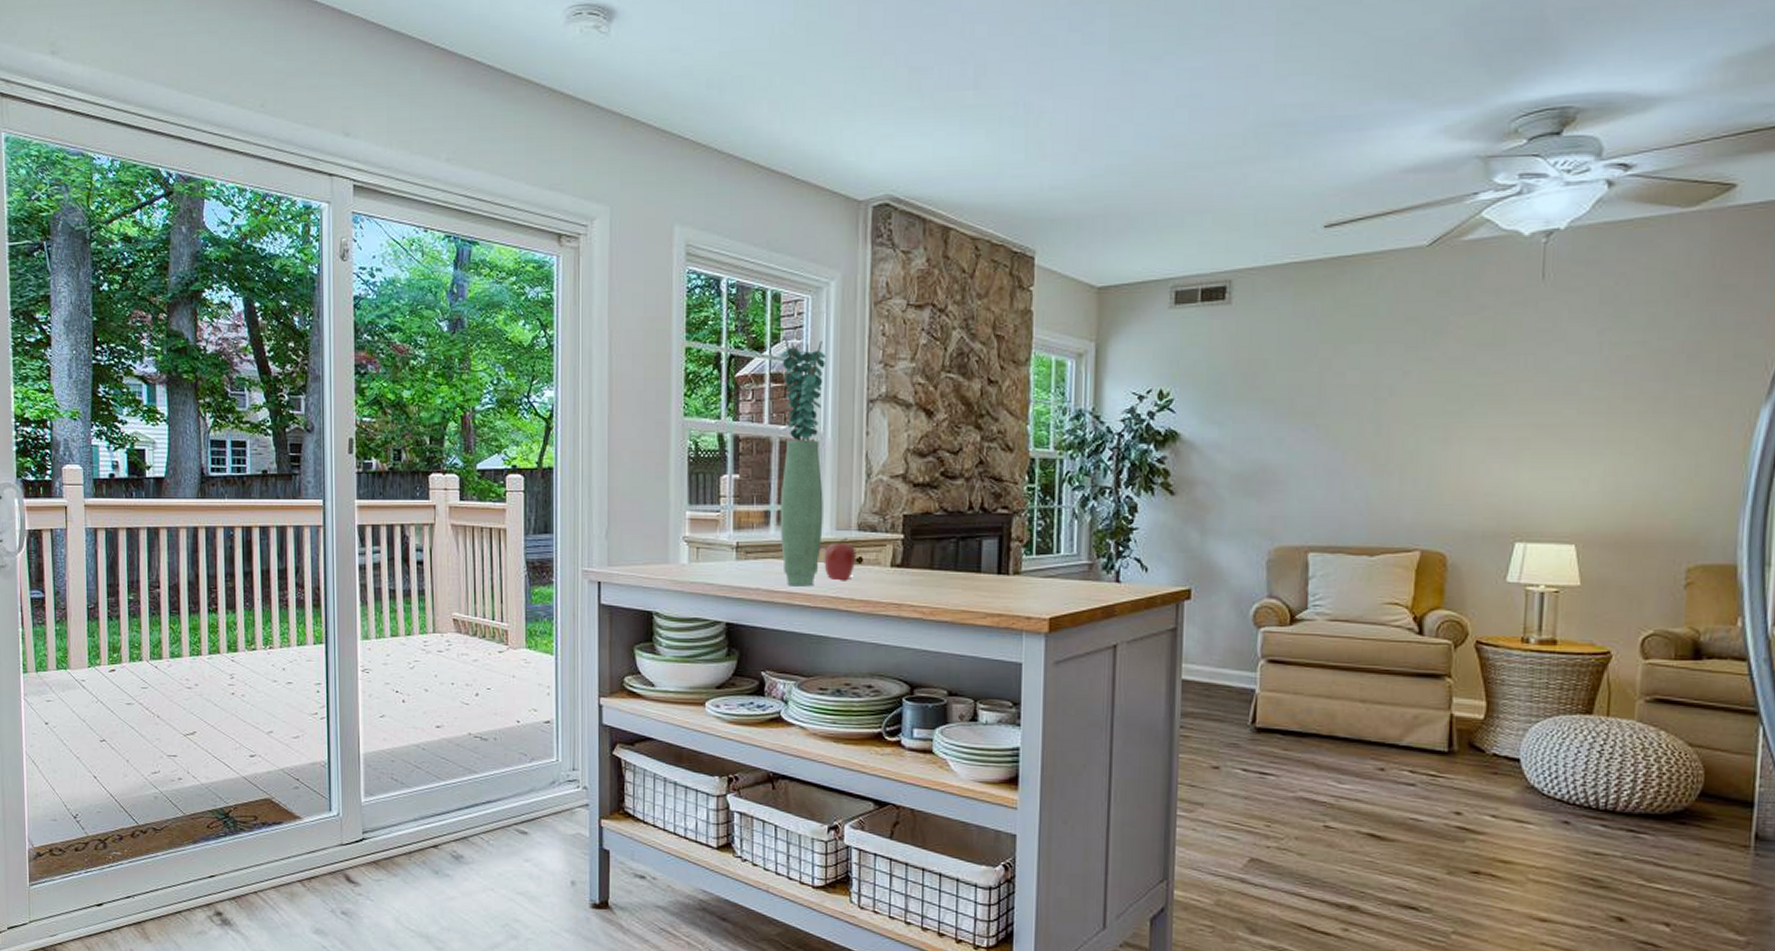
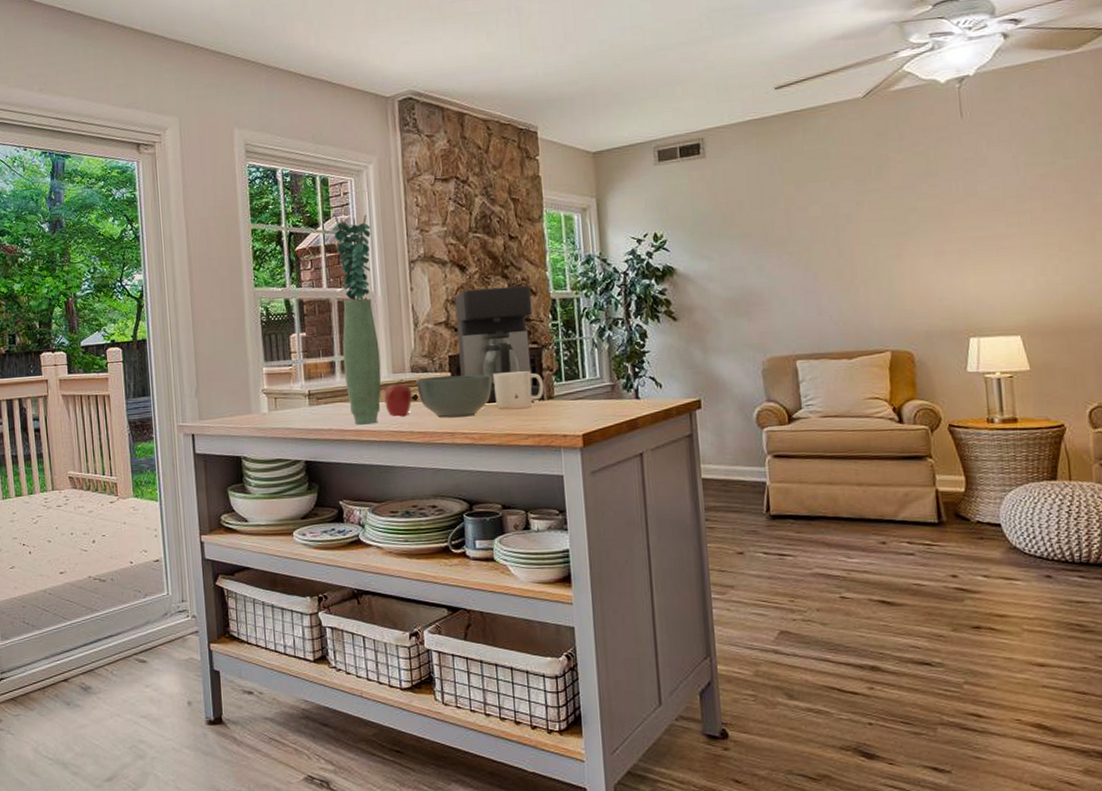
bowl: none [861,539,952,587] -> present [415,374,493,418]
coffee maker: none [915,439,1007,576] -> present [454,285,542,405]
mug: none [951,538,1011,584] -> present [492,371,544,411]

